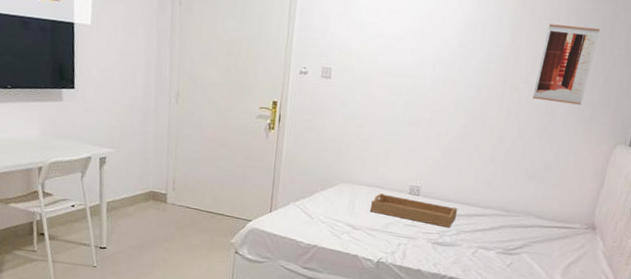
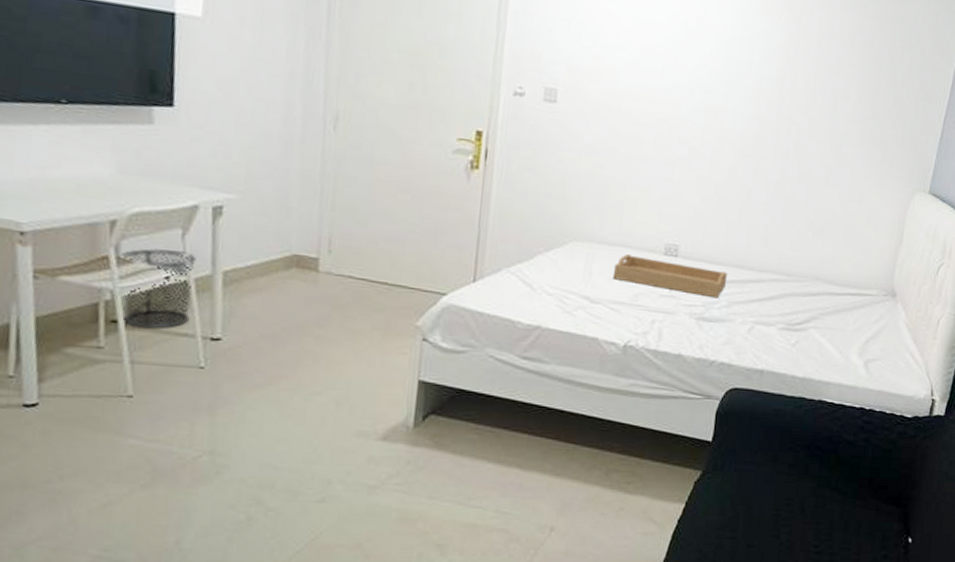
waste bin: none [43,186,90,240] -> present [118,248,196,329]
wall art: present [532,23,600,105] -> none [814,44,888,144]

